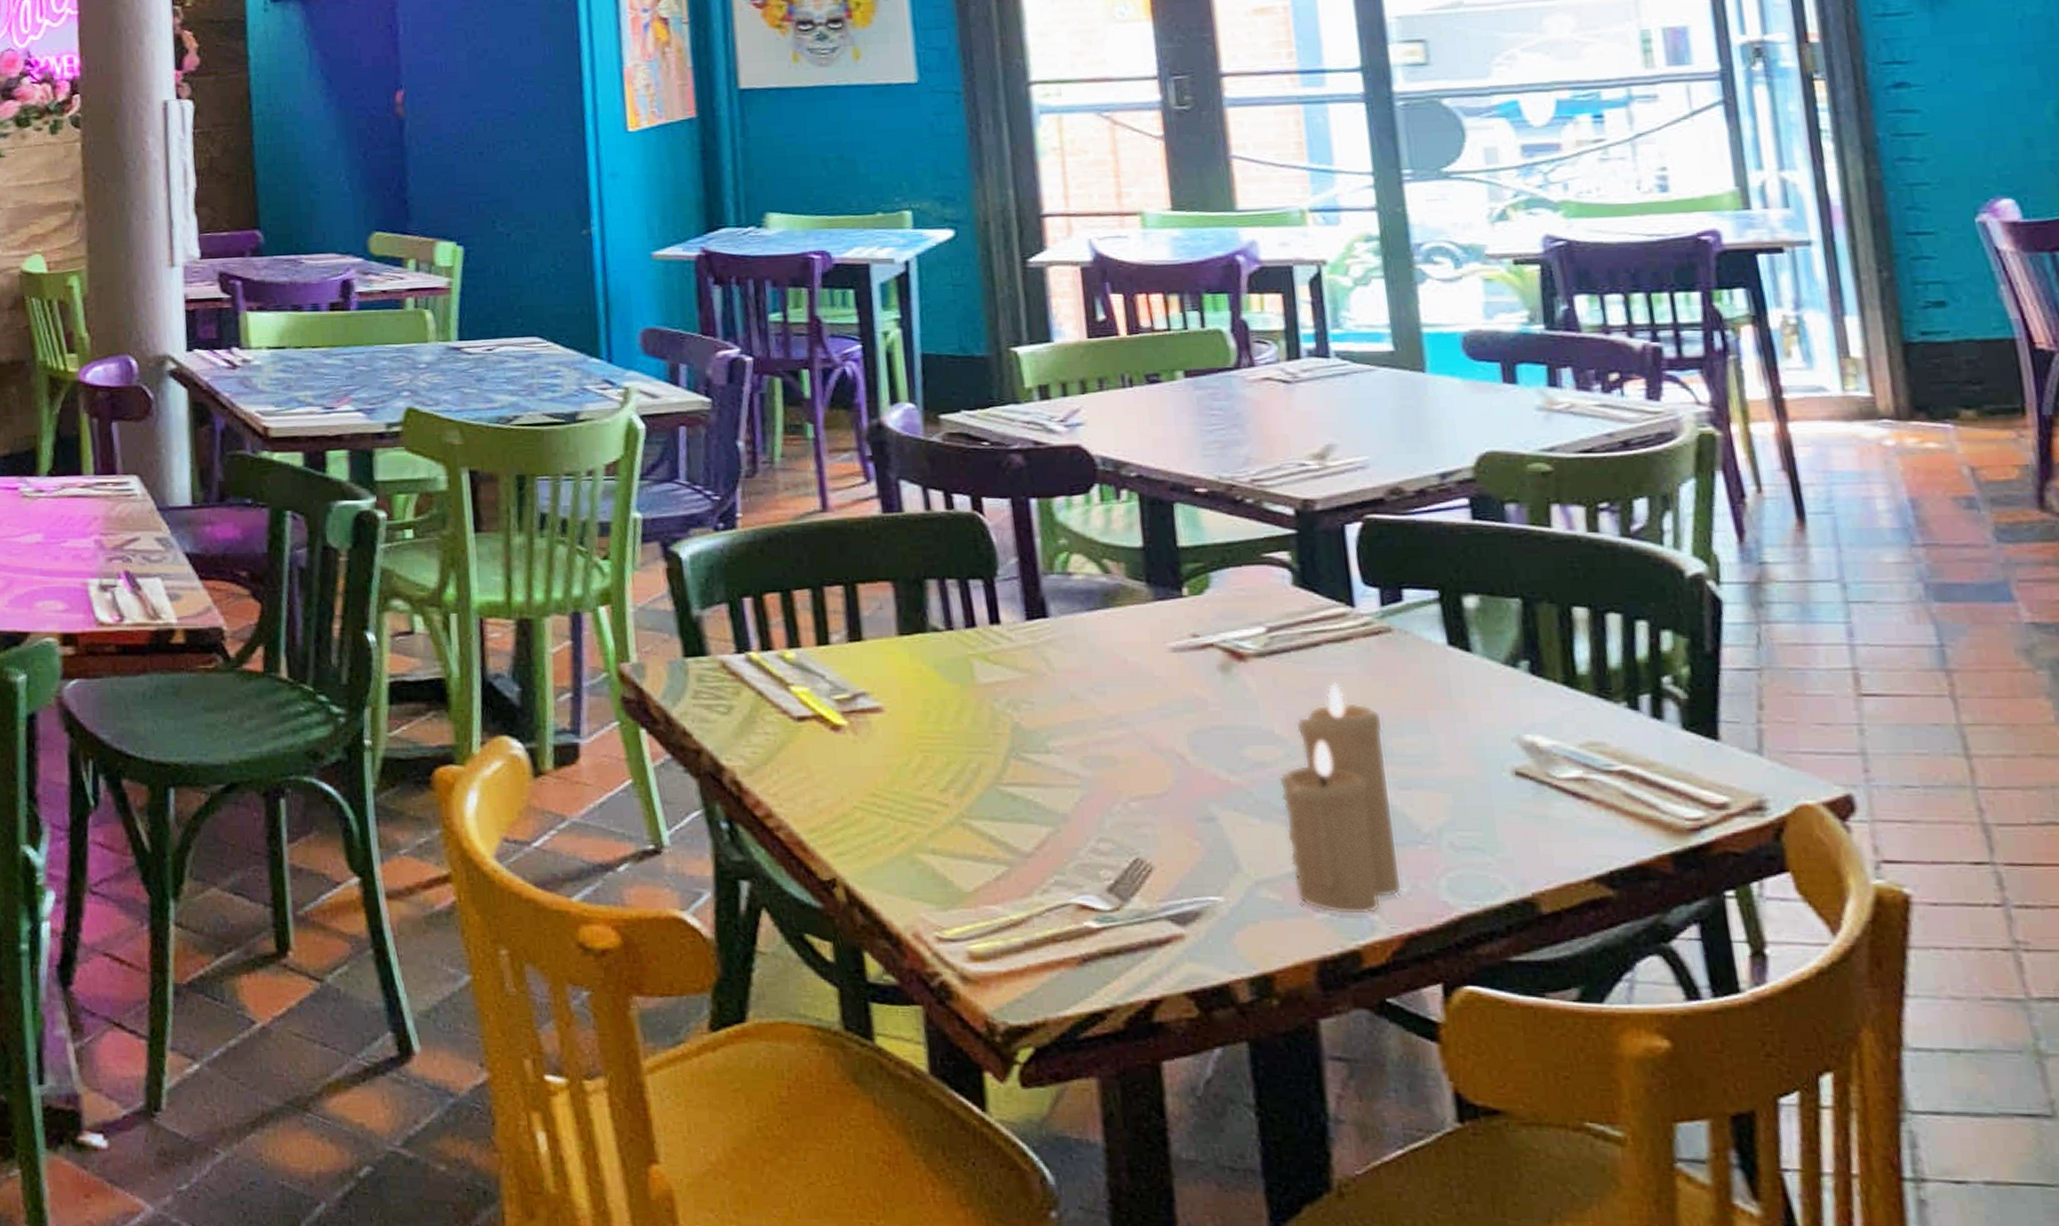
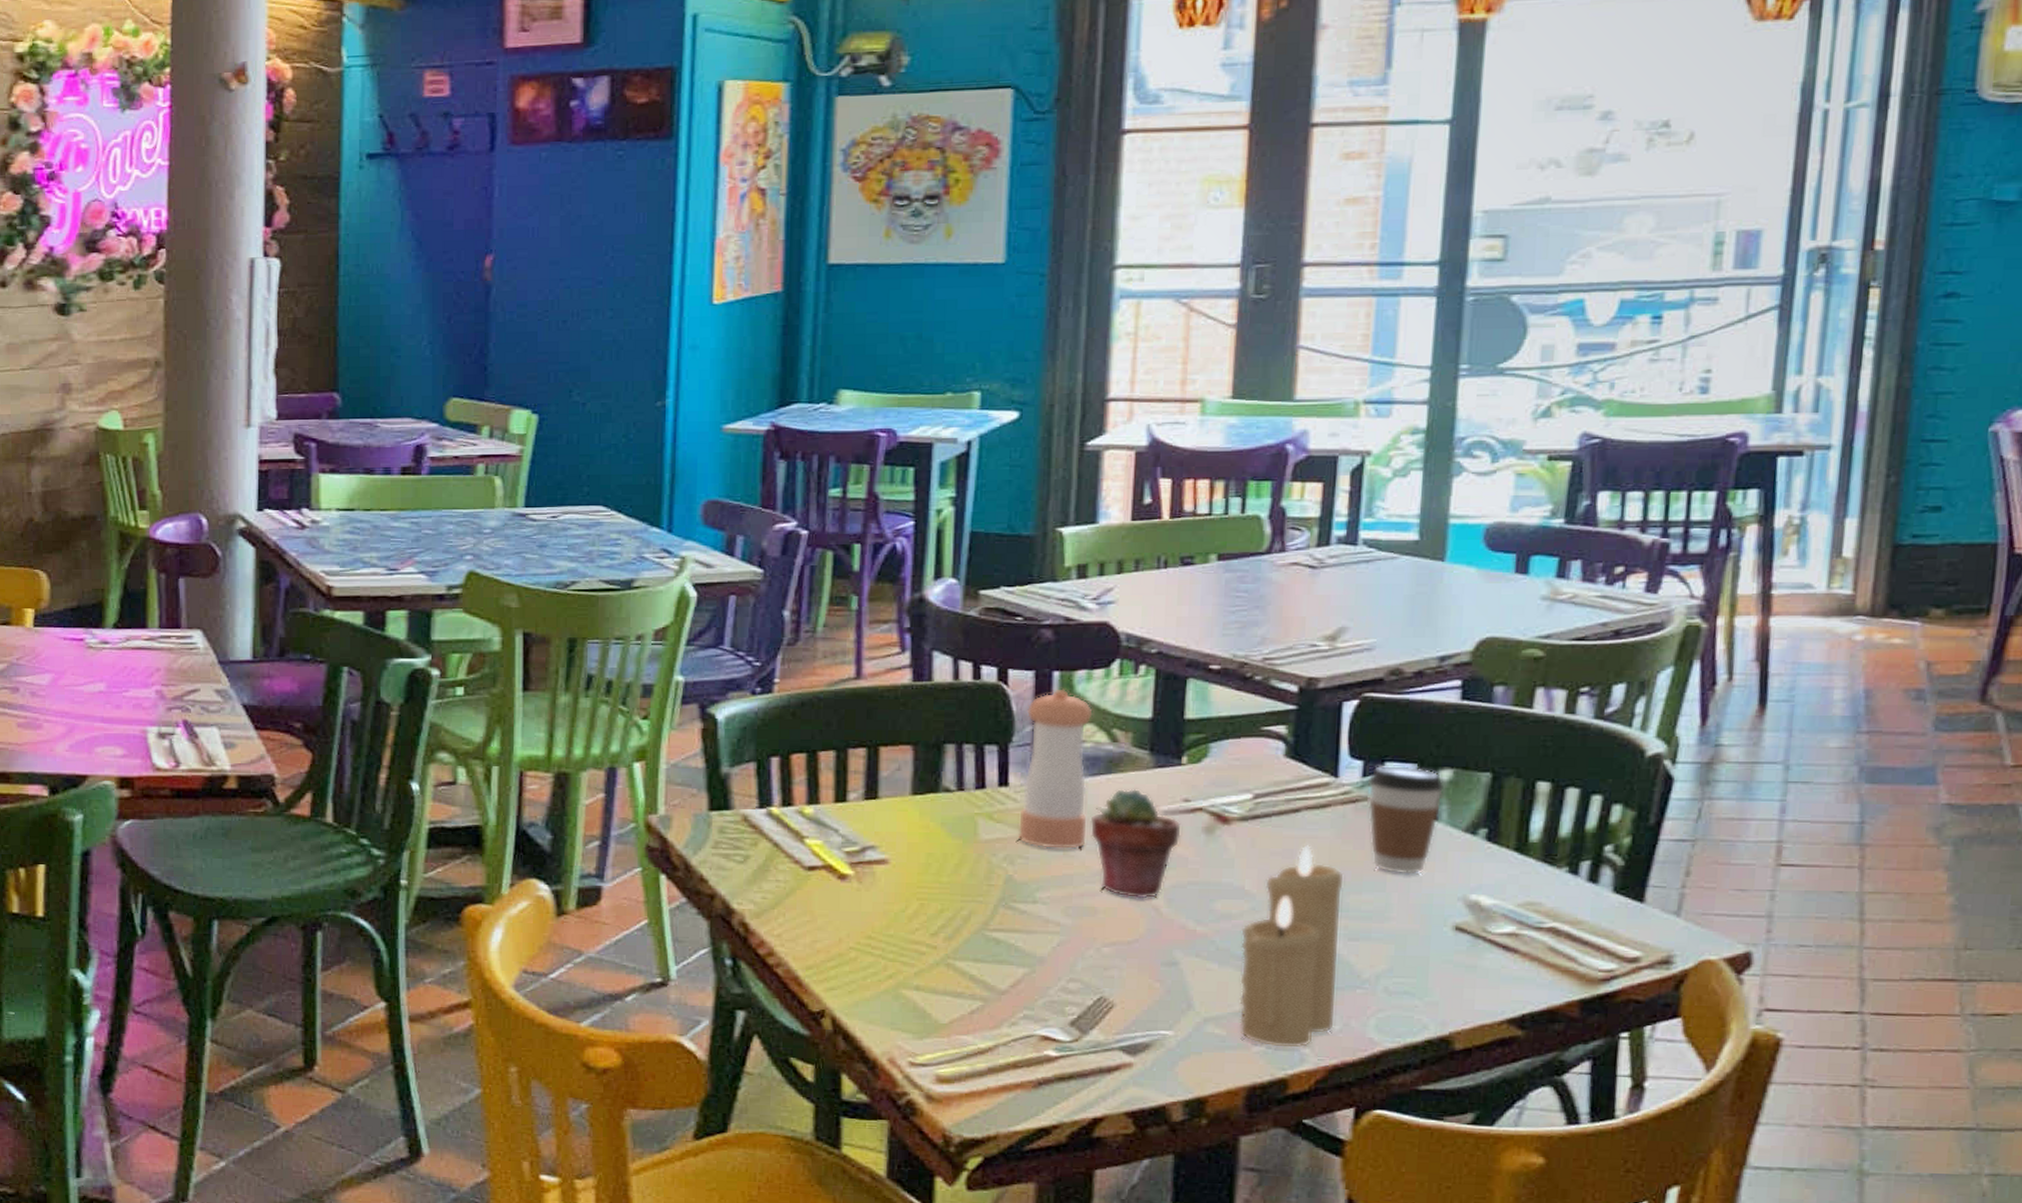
pepper shaker: none [1007,517,1094,693] -> present [1017,689,1093,850]
potted succulent: none [1094,623,1196,748] -> present [1089,788,1181,900]
coffee cup: none [1388,592,1474,714] -> present [1368,765,1445,875]

